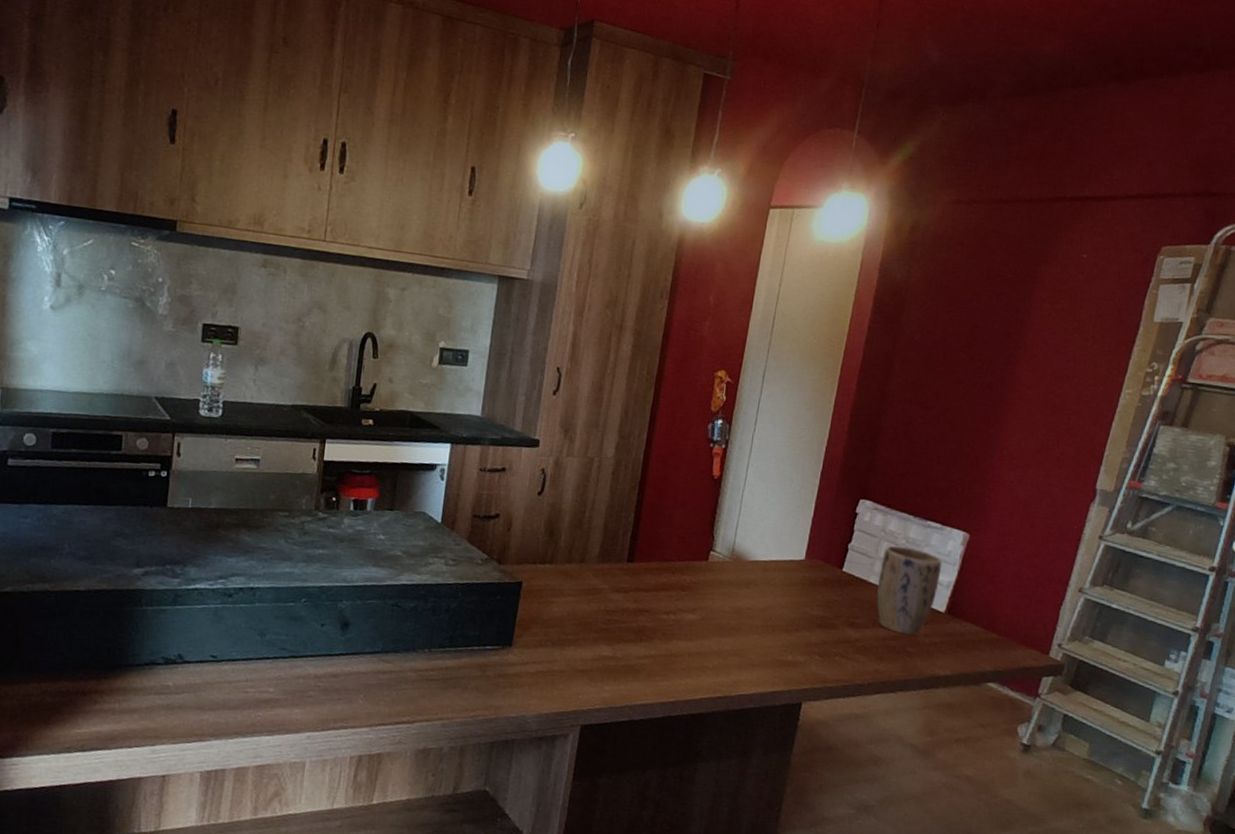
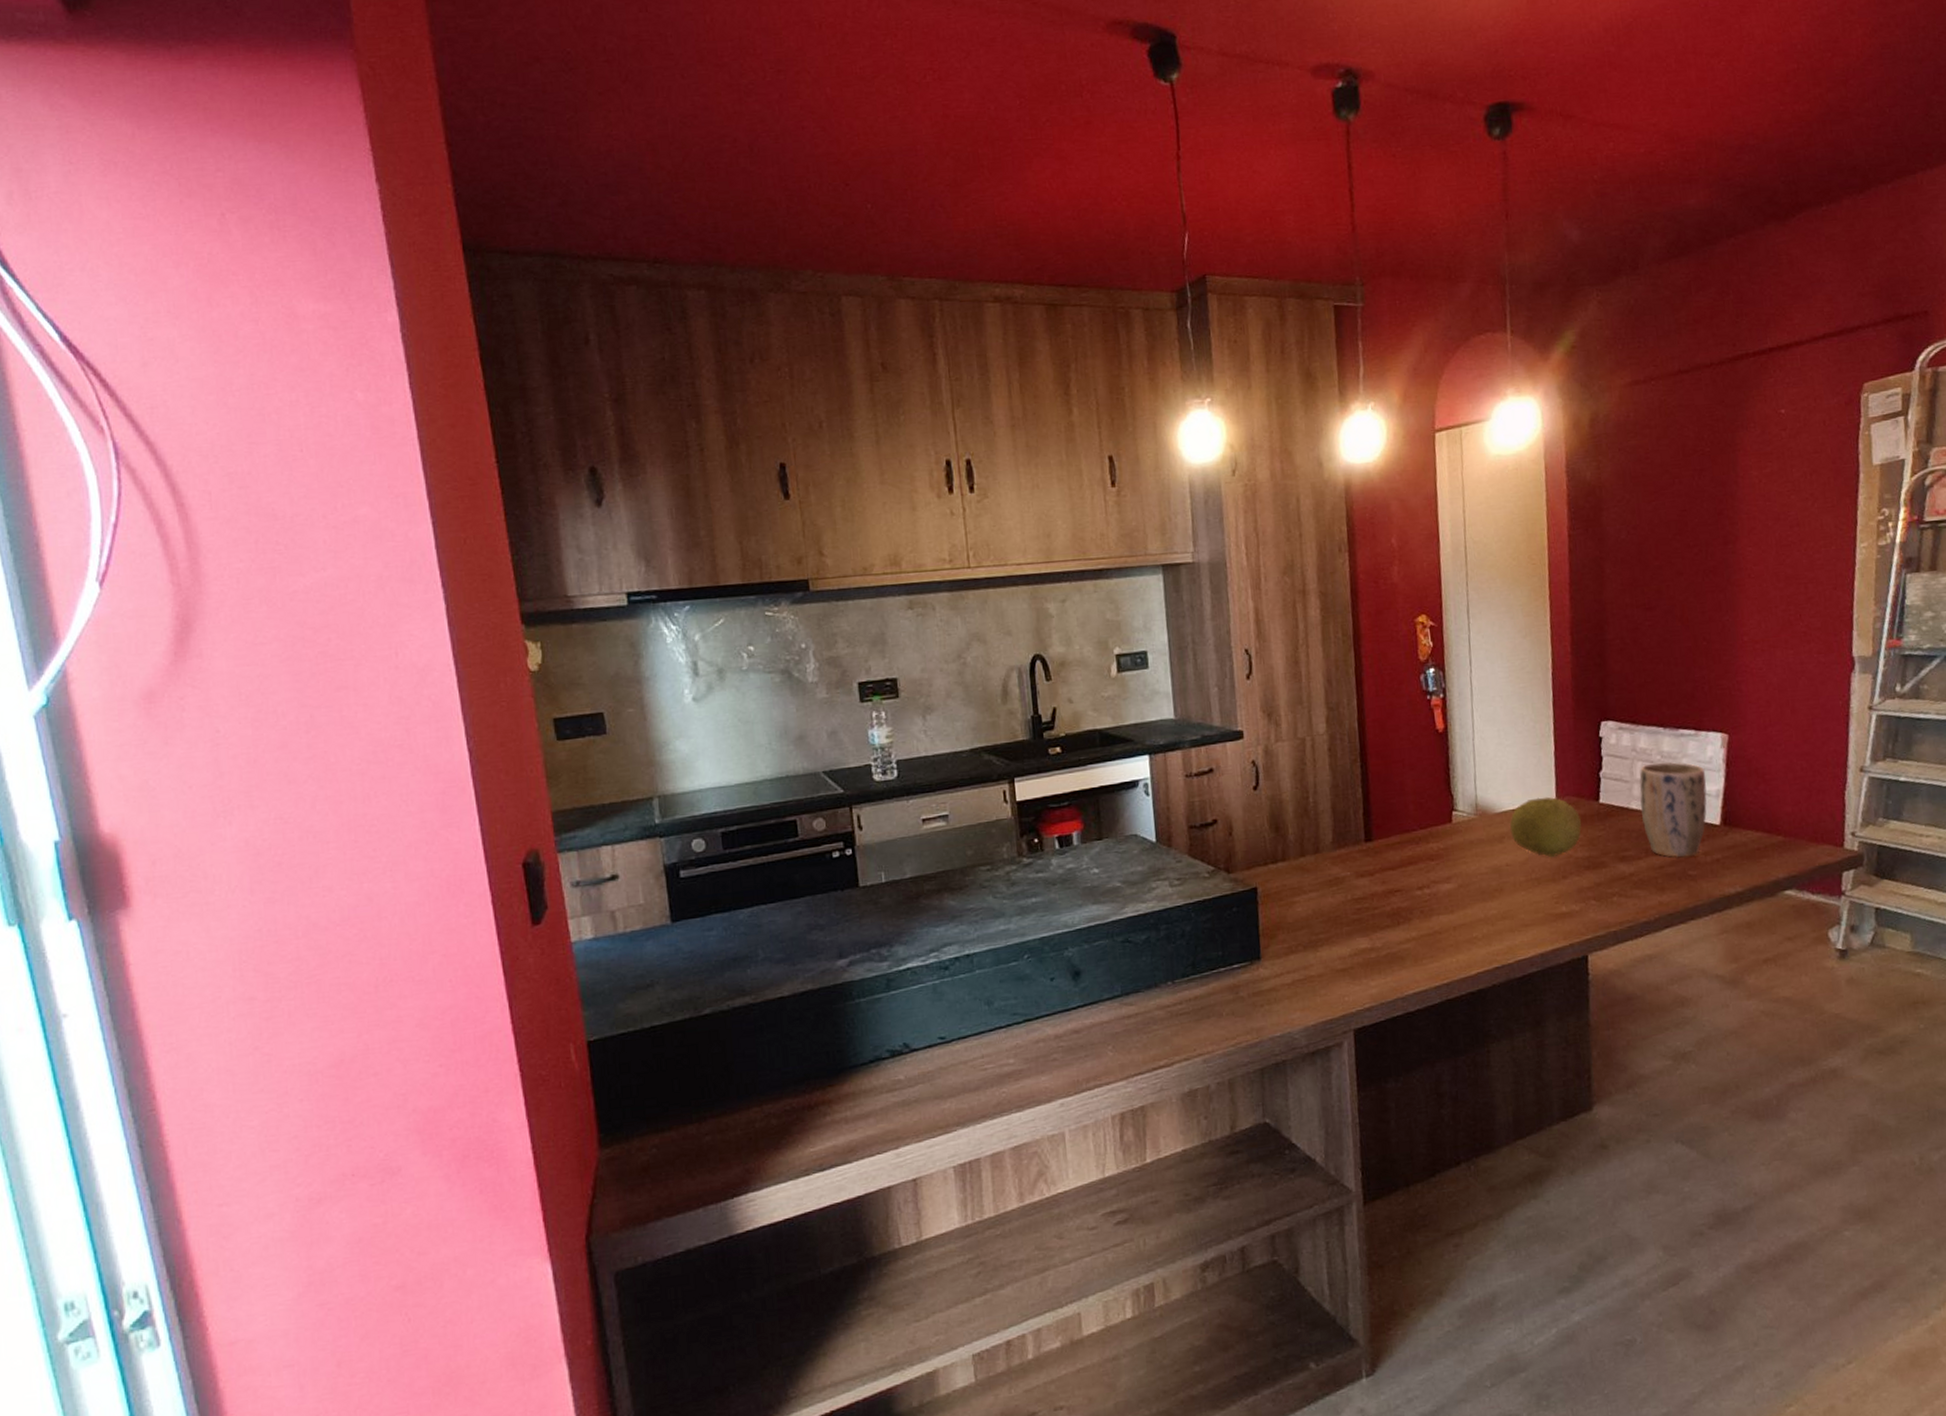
fruit: none [757,555,823,610] -> present [1509,796,1582,857]

